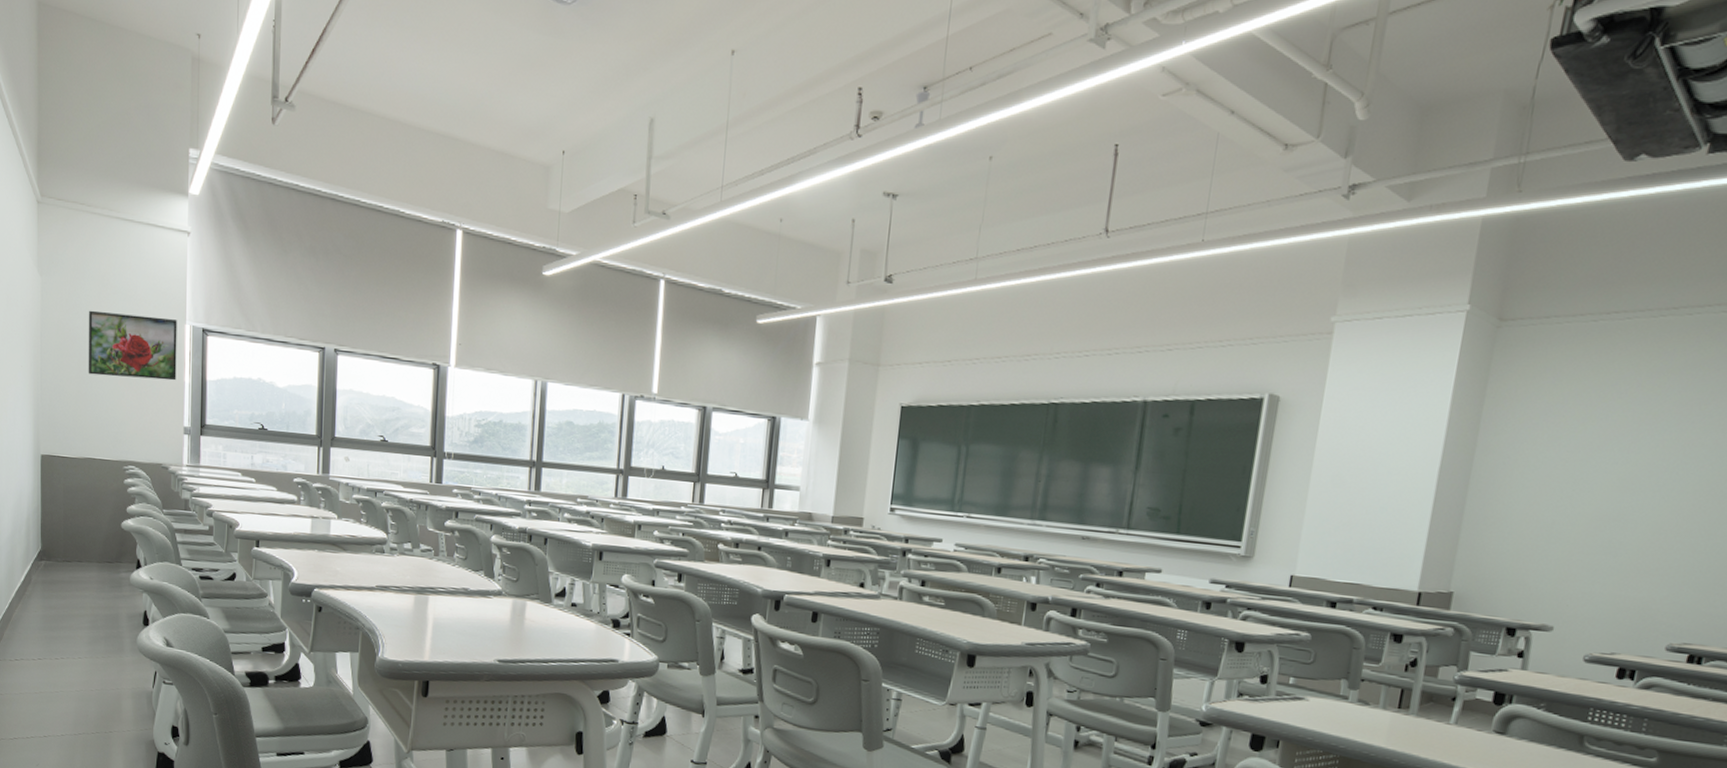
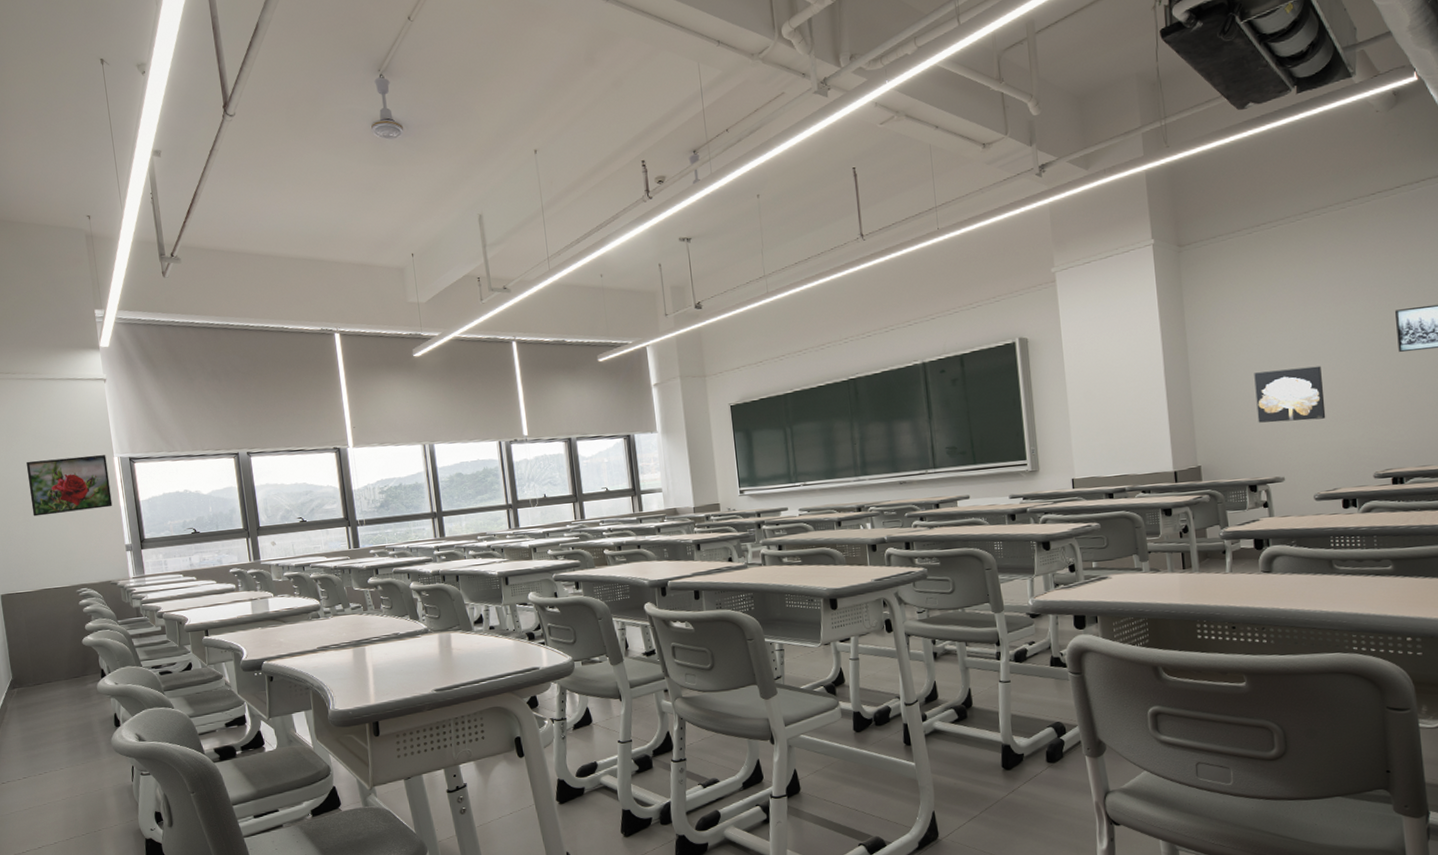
wall art: none [1539,494,1638,567] -> present [1254,366,1326,423]

